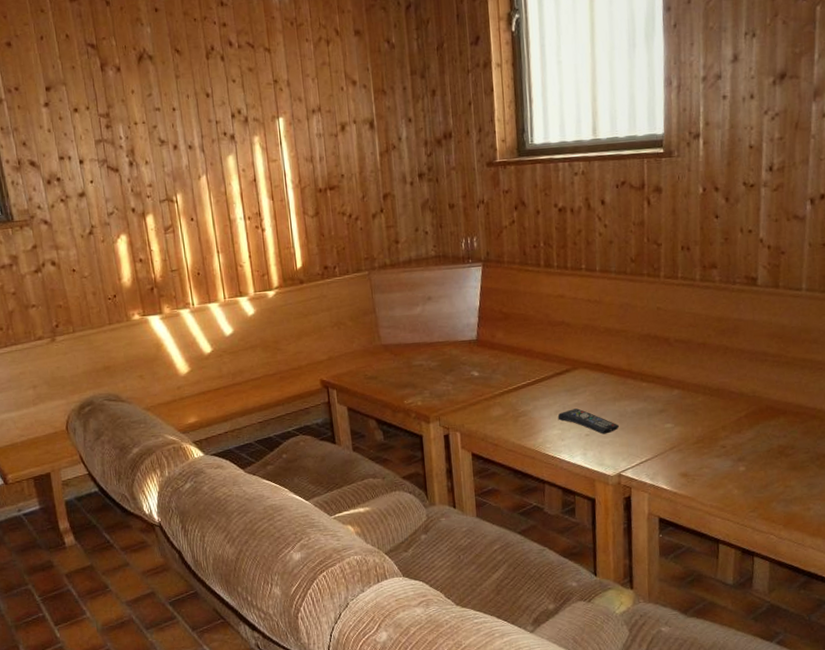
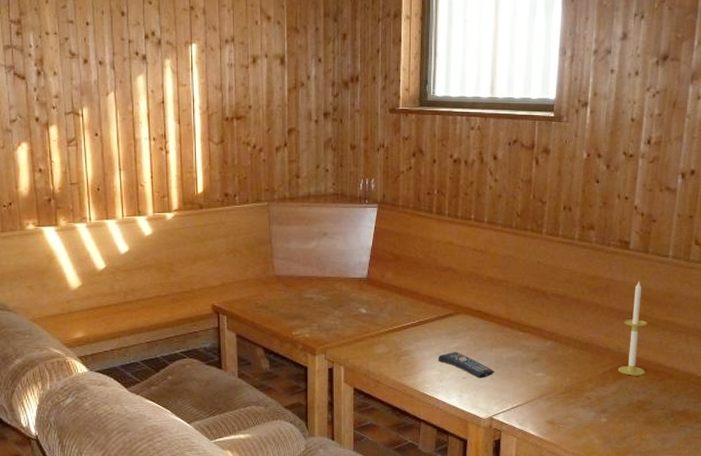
candle: none [754,318,785,420] -> present [618,280,647,376]

